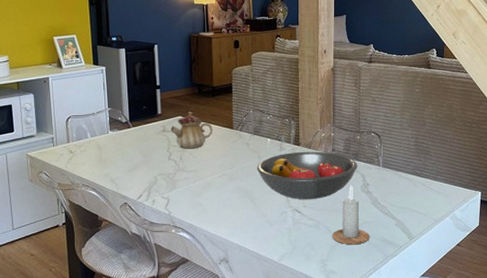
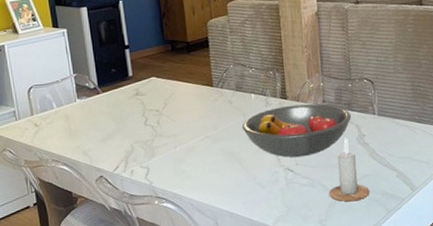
teapot: present [170,111,213,149] -> none [144,71,191,113]

